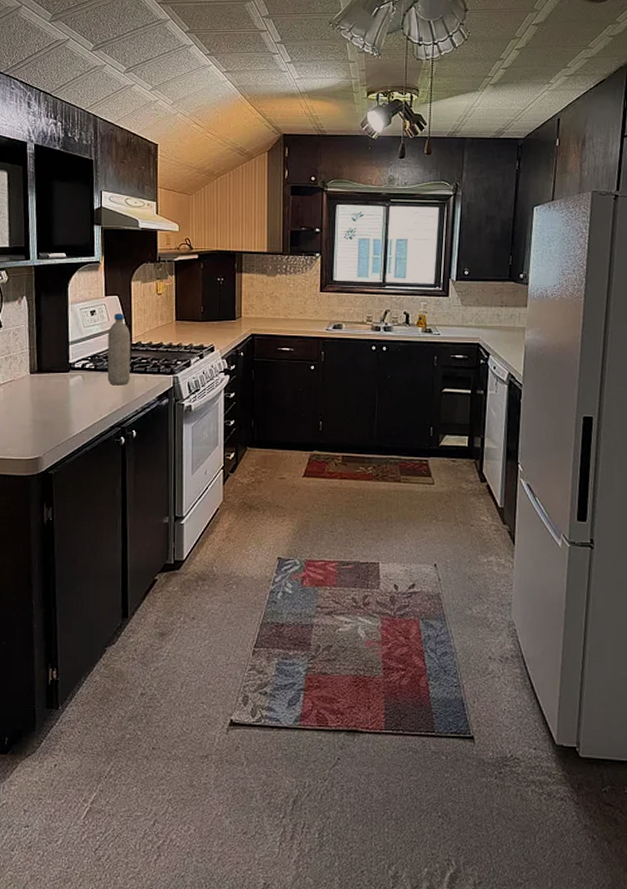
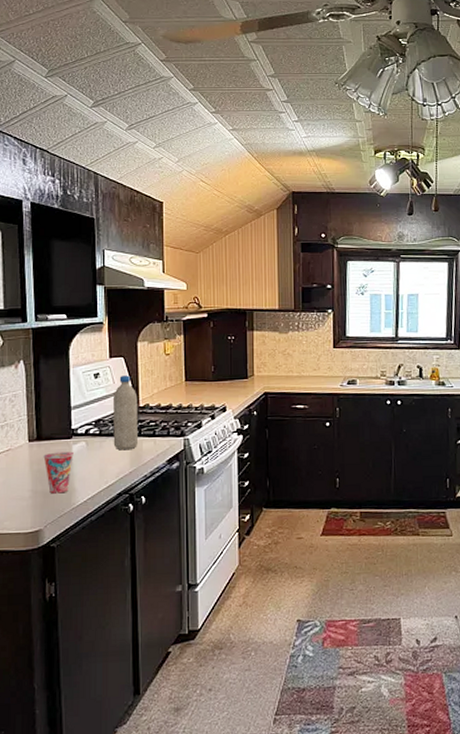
cup: none [43,384,71,424] -> present [43,451,74,494]

